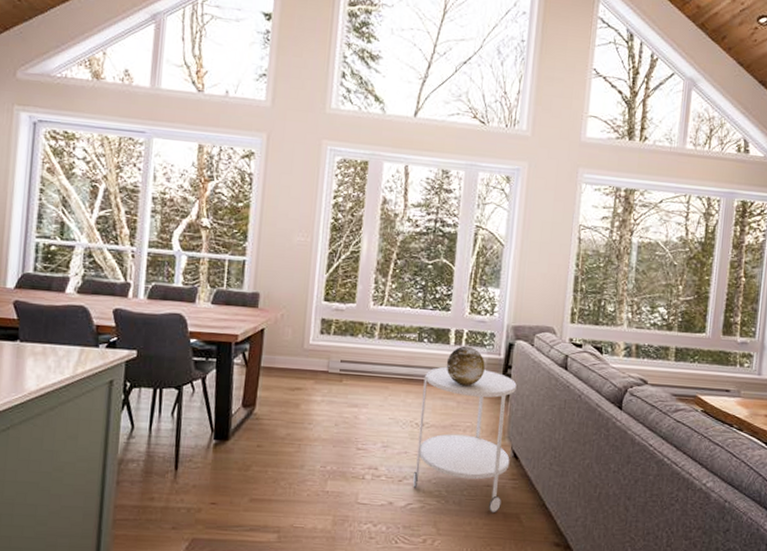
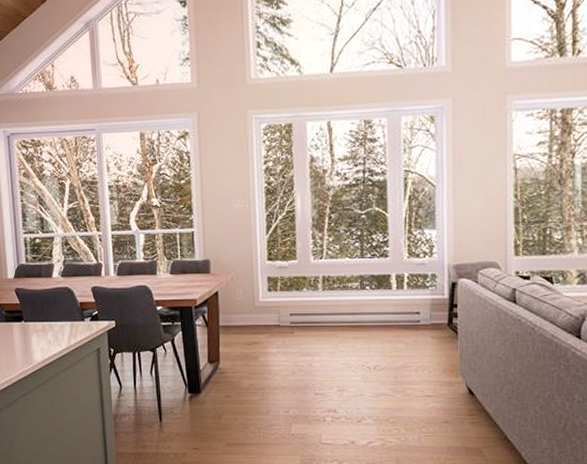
side table: present [413,366,517,513] -> none [370,310,466,448]
decorative orb: present [446,346,485,386] -> none [390,289,430,328]

